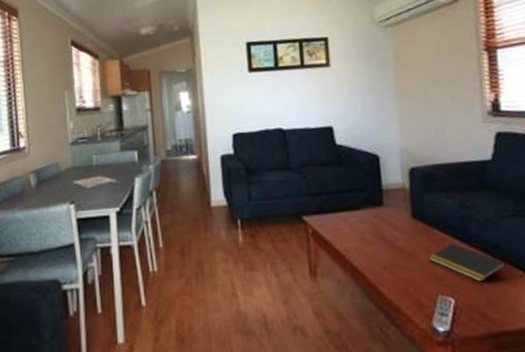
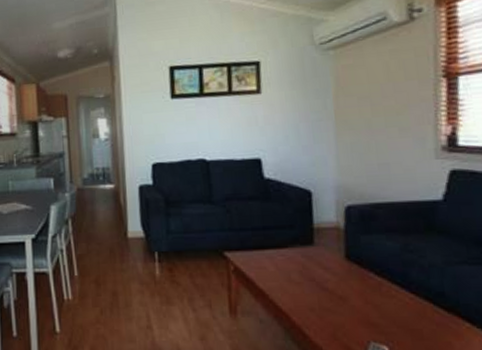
notepad: present [428,242,506,282] -> none [361,288,451,332]

